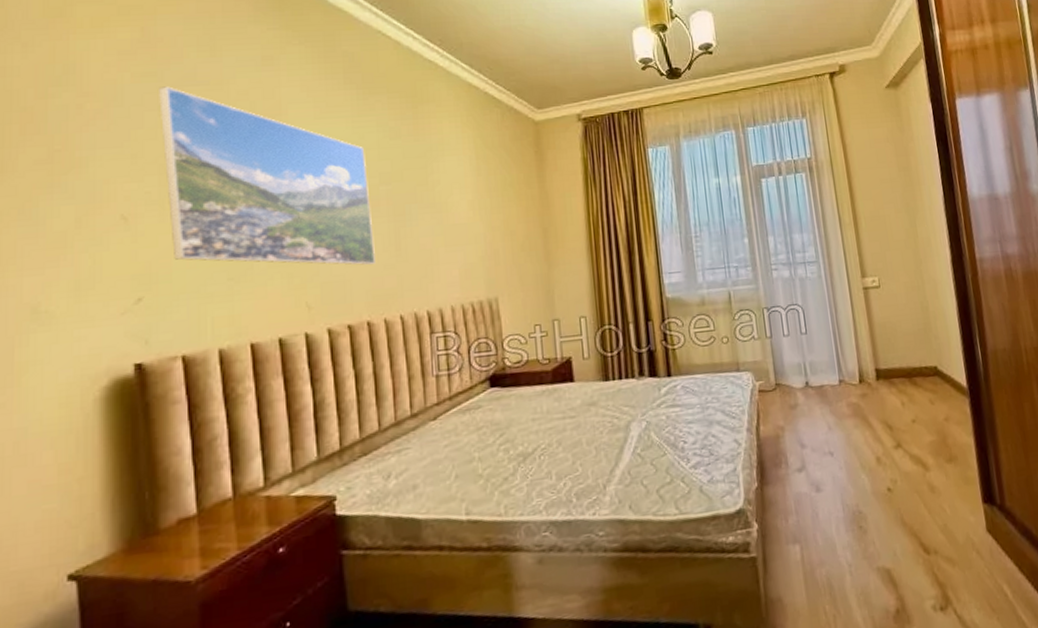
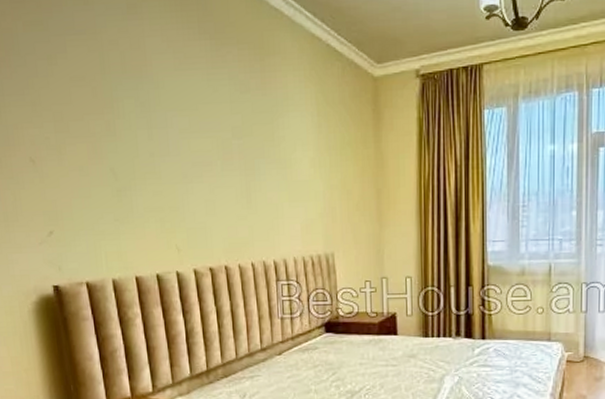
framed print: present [159,86,375,265] -> none [46,35,230,214]

